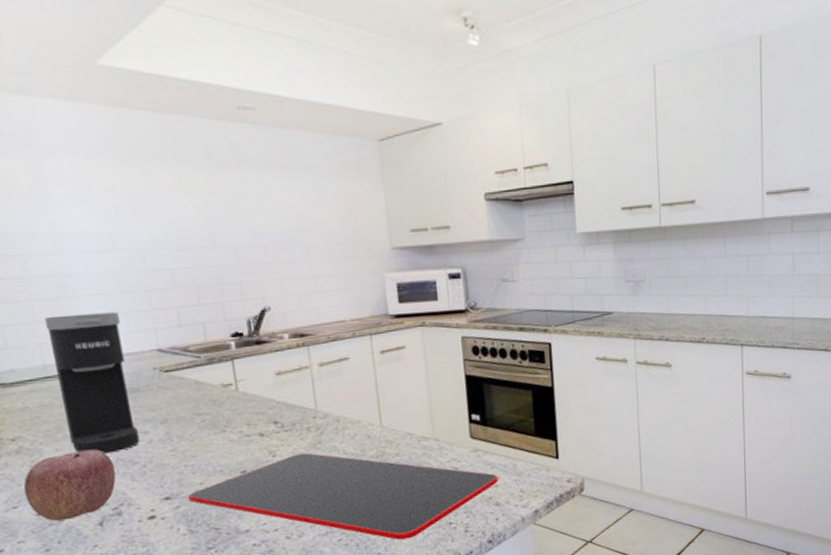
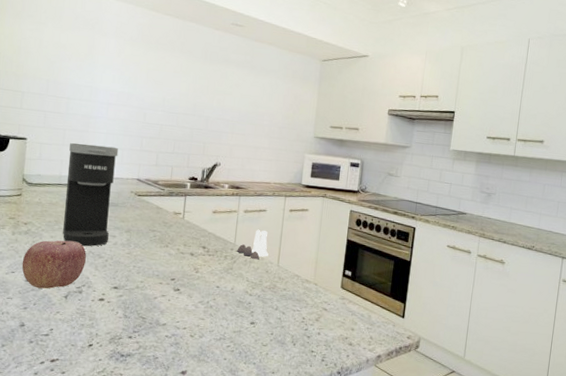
cutting board: present [187,453,498,540] -> none [129,274,355,357]
salt and pepper shaker set: none [321,384,365,425] -> present [237,229,268,260]

